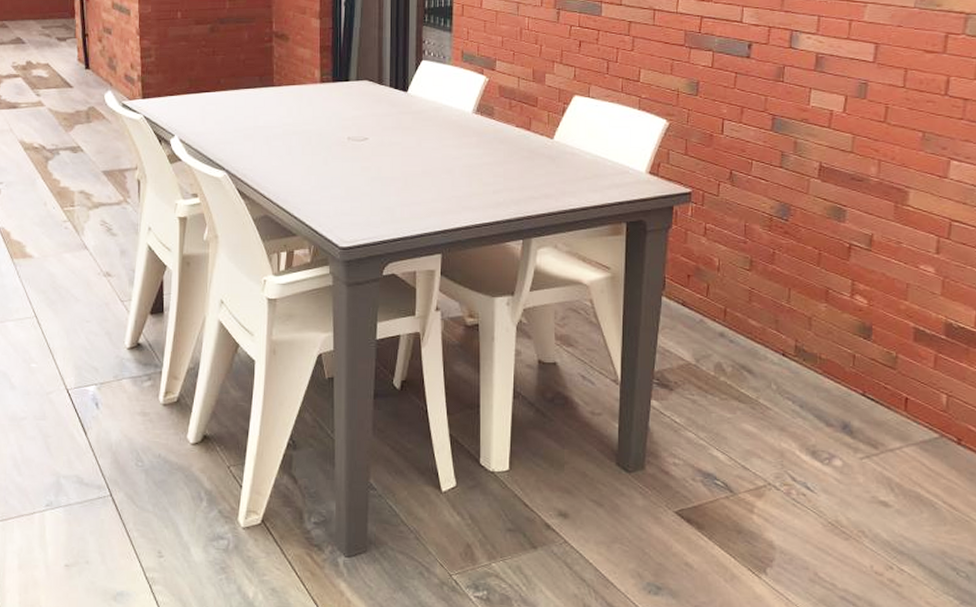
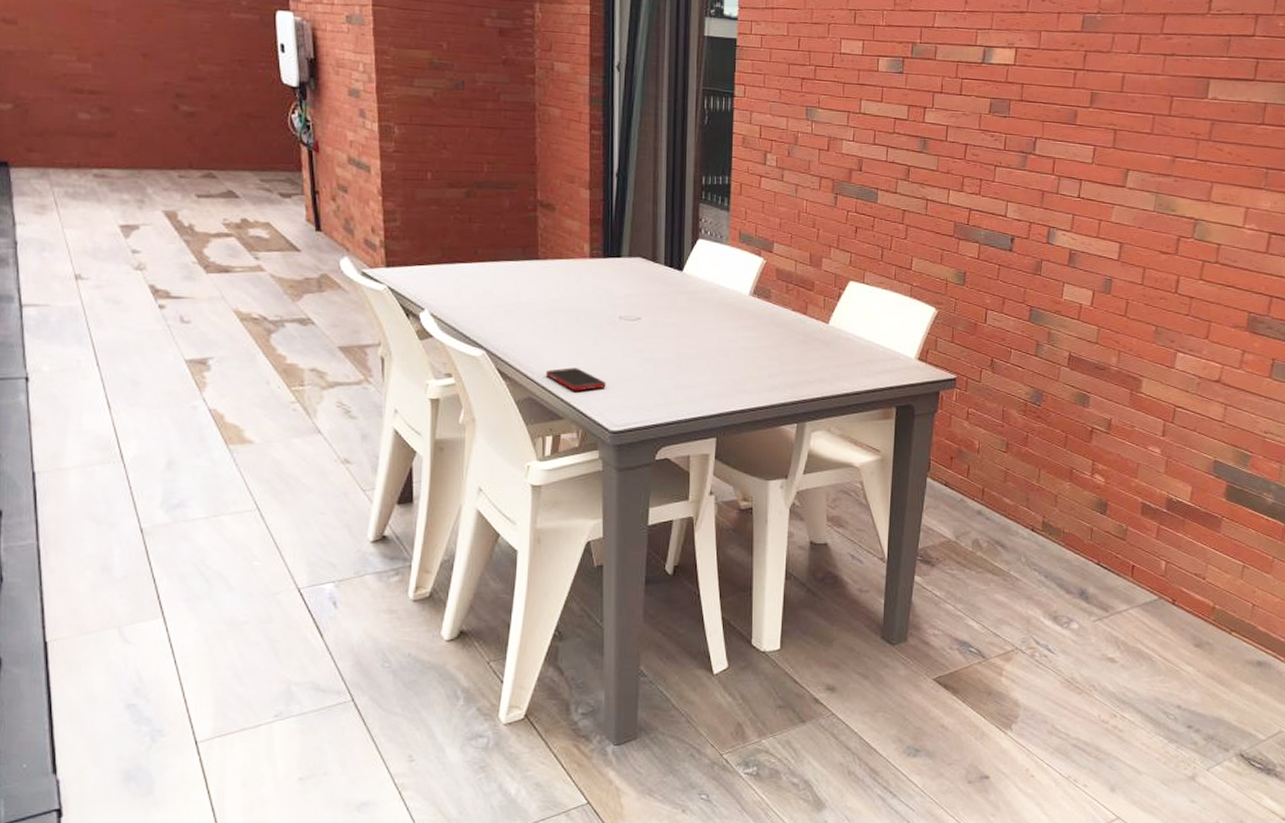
cell phone: none [280,187,336,209] -> present [545,367,606,391]

